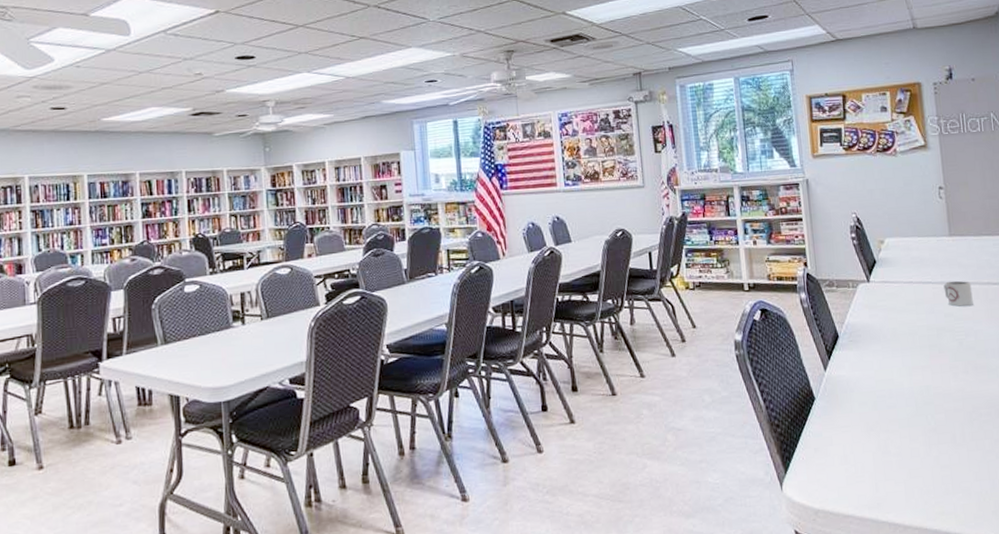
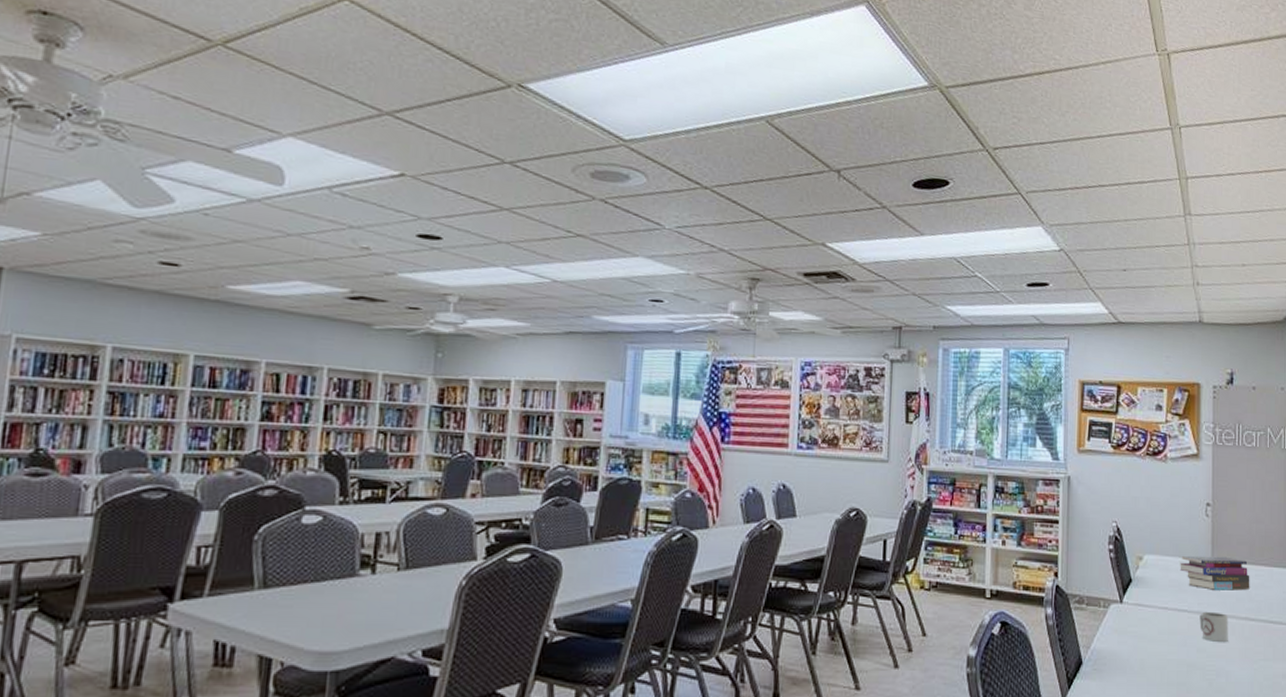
books: none [919,231,989,262] -> present [1180,555,1250,591]

